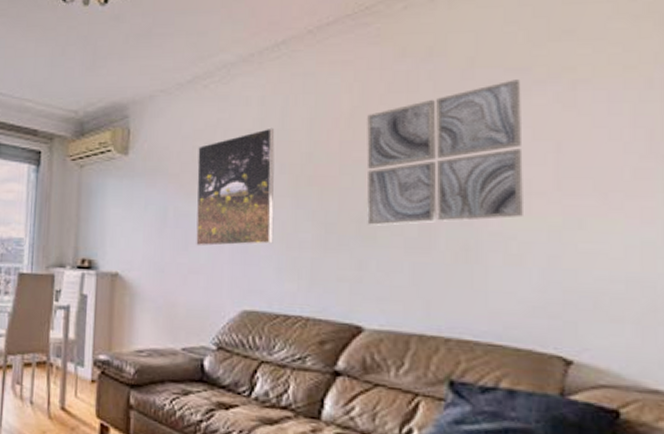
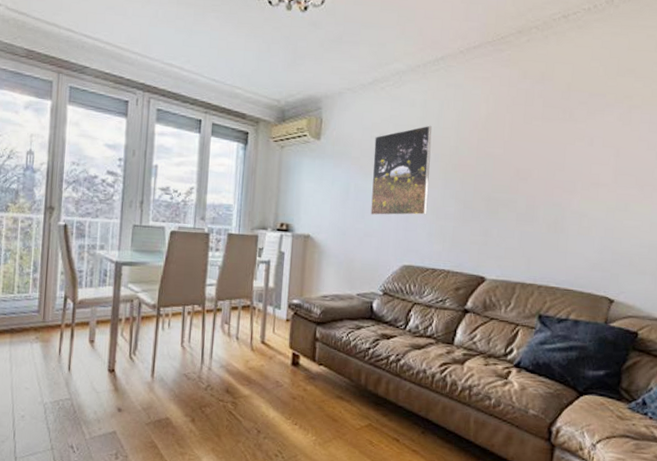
wall art: present [366,79,523,226] -> none [493,102,599,204]

